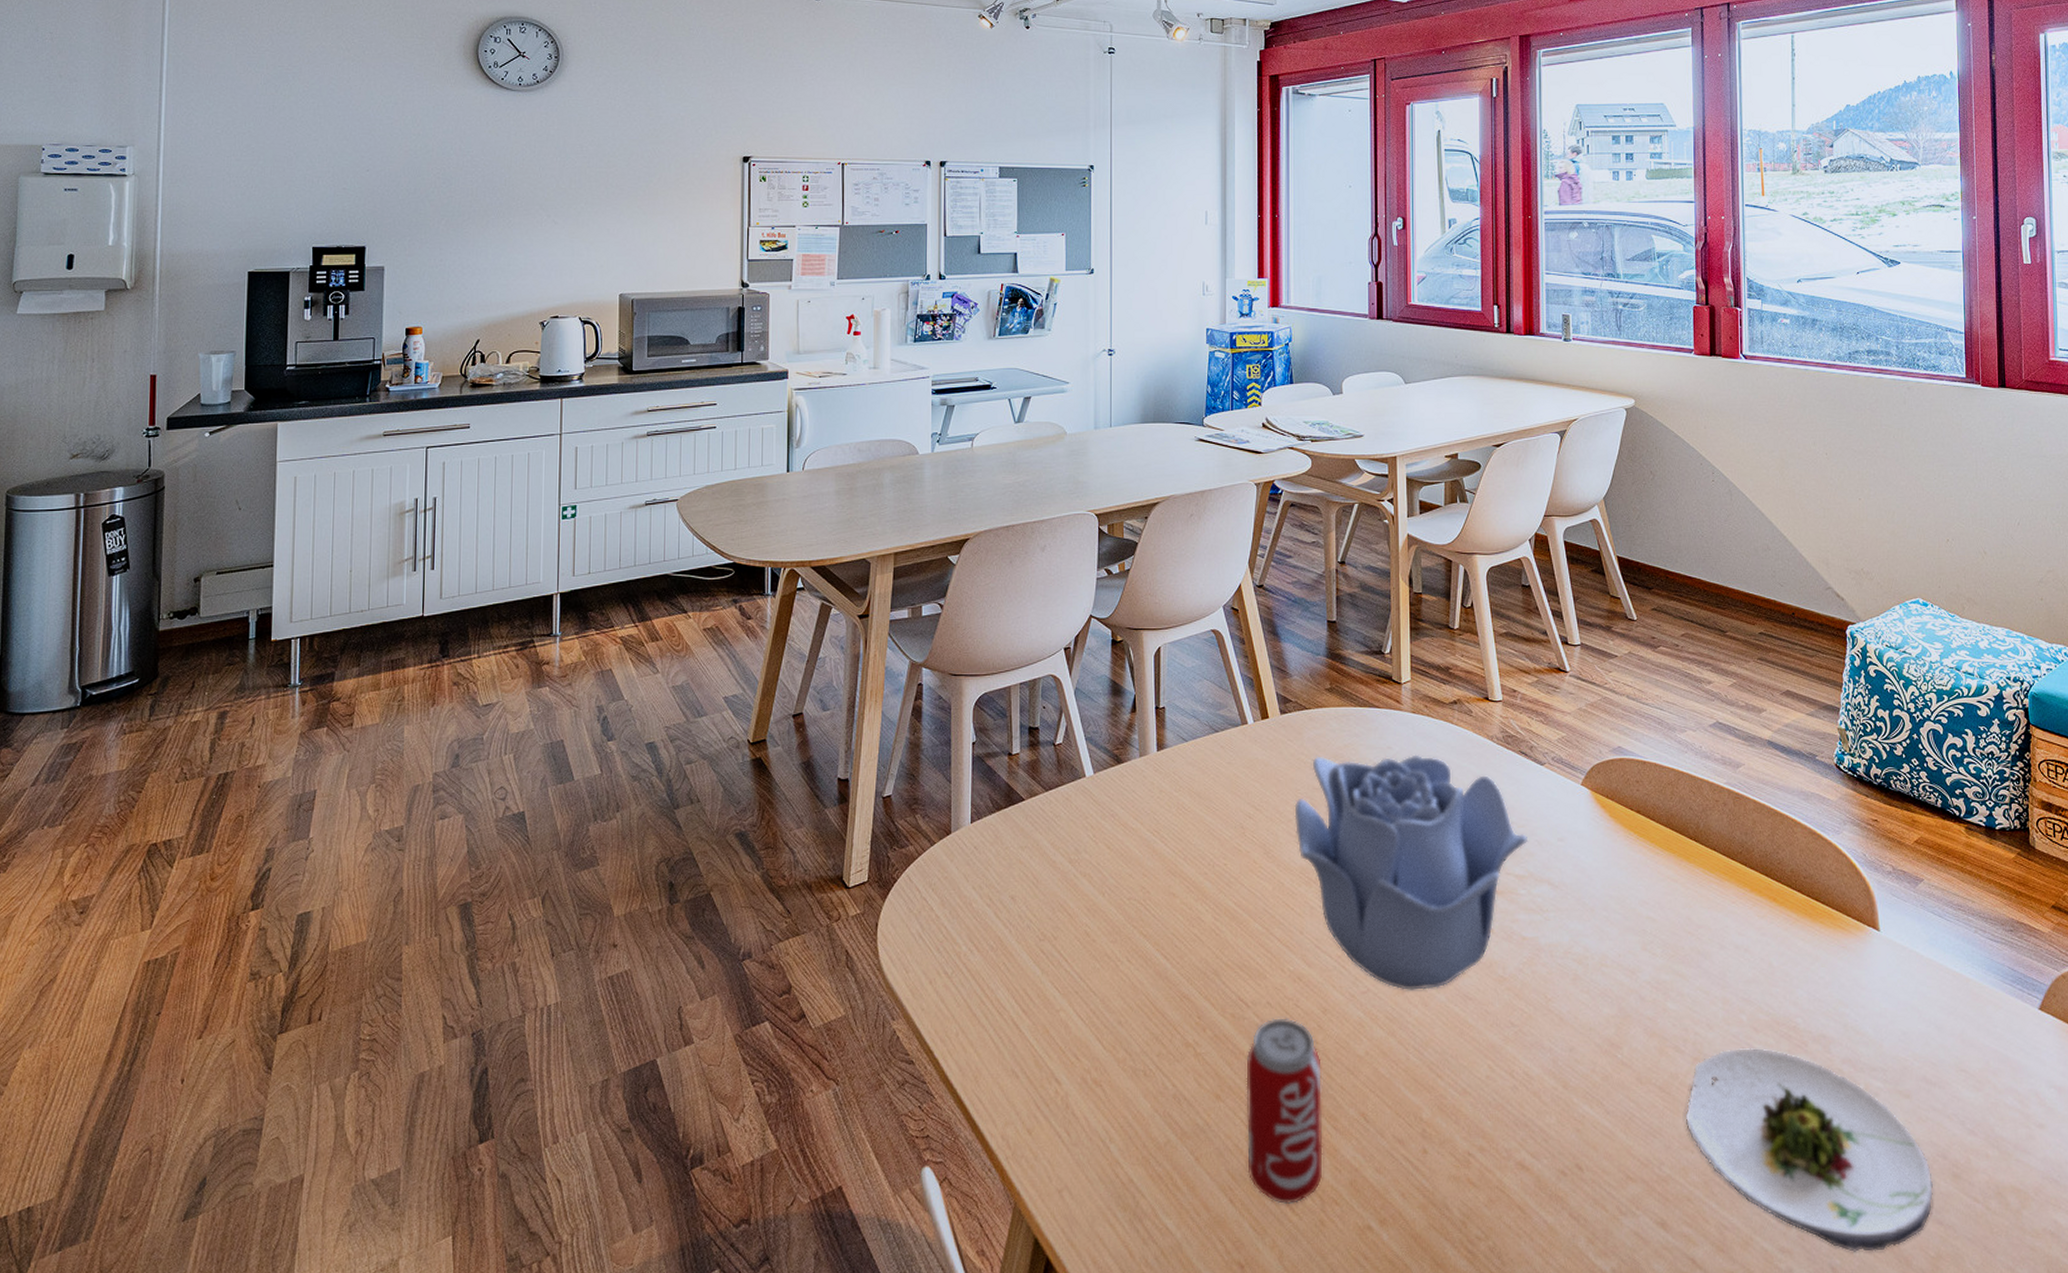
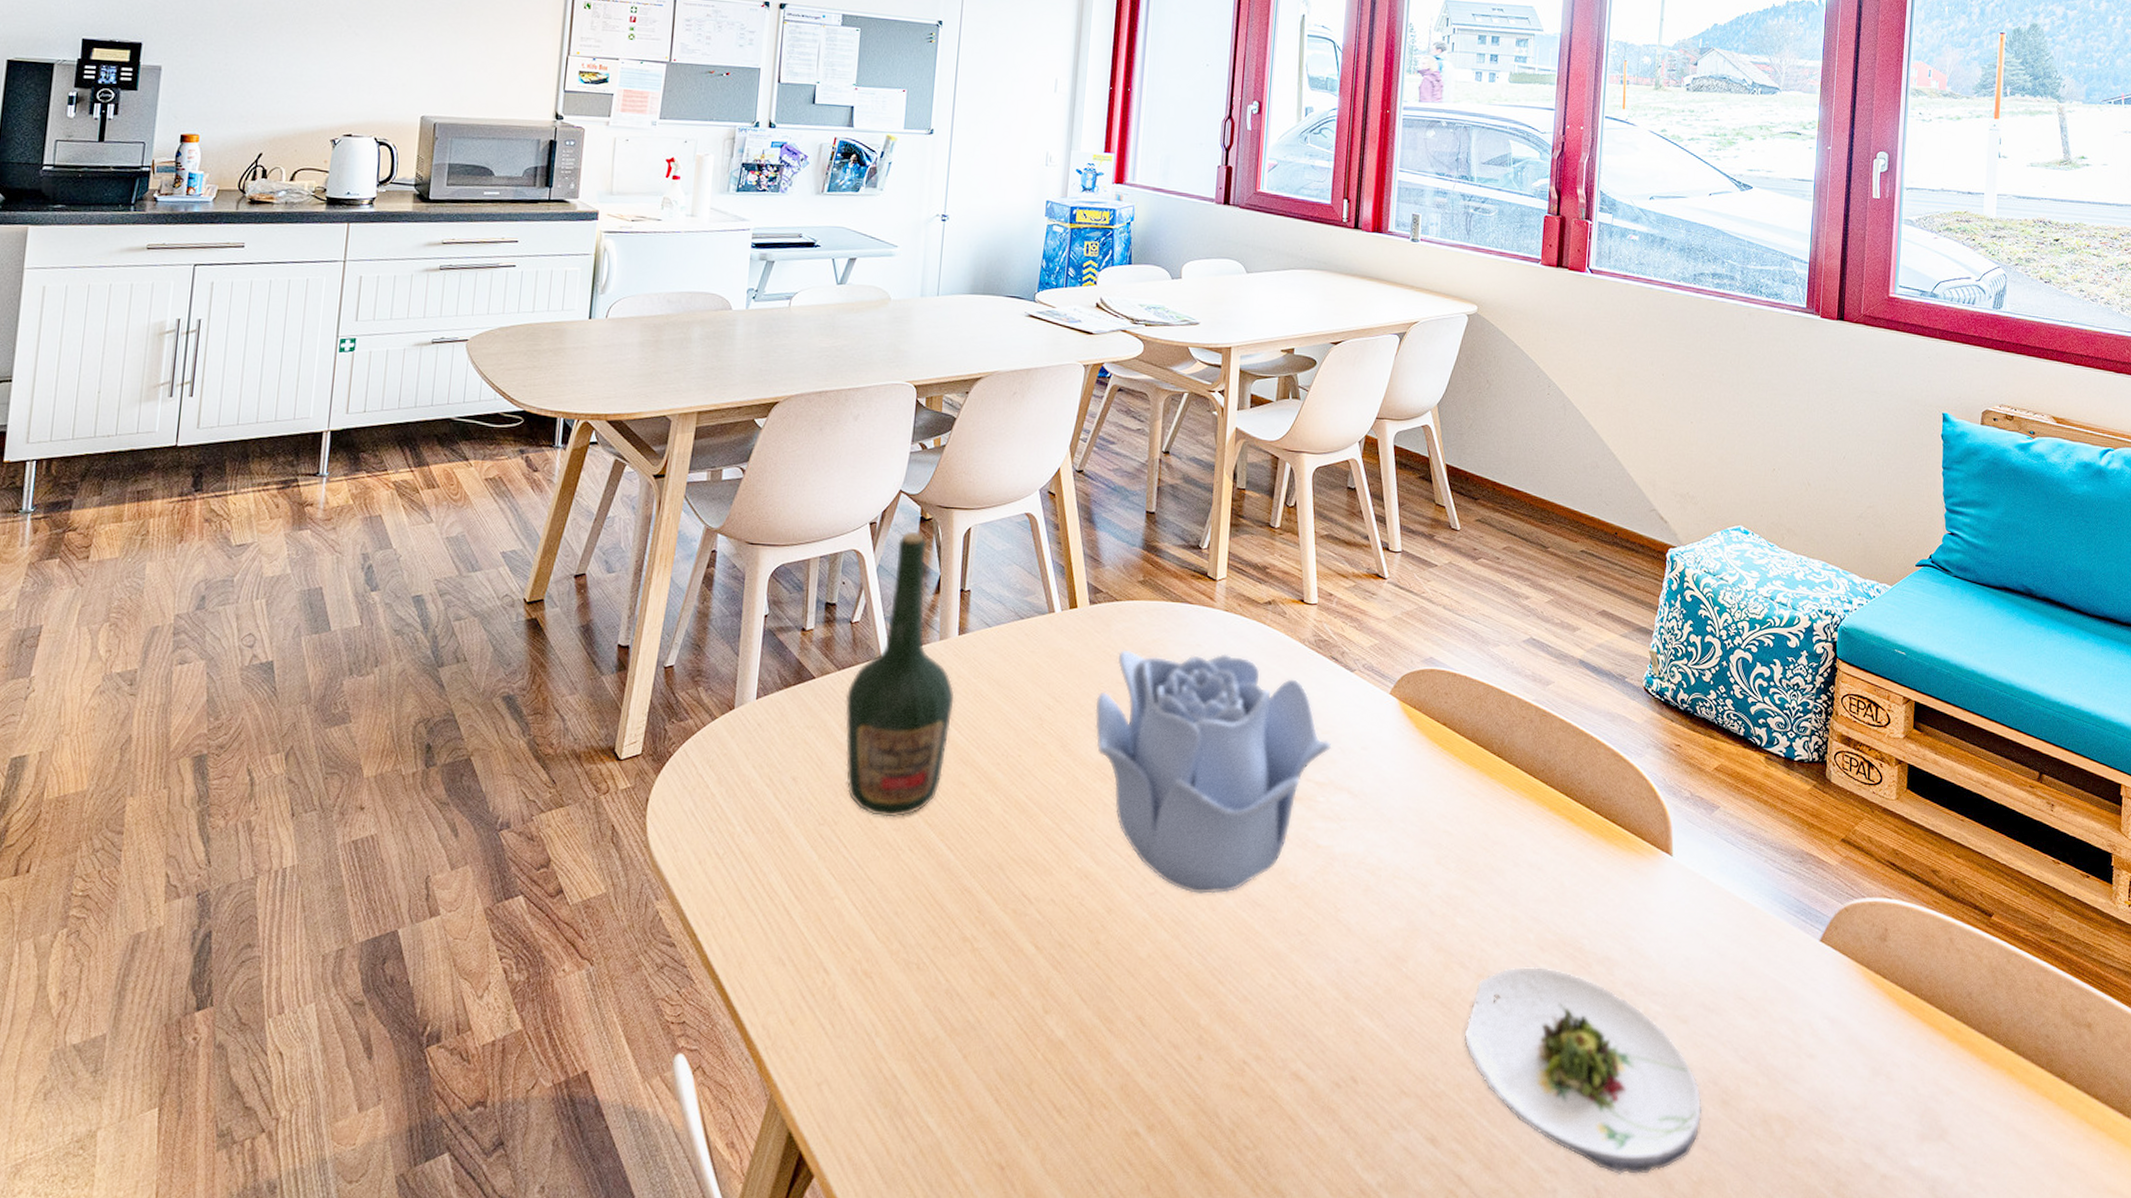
bottle: none [1054,653,1158,930] -> present [845,531,955,818]
beverage can: present [1246,1018,1323,1205] -> none [1016,916,1102,1107]

